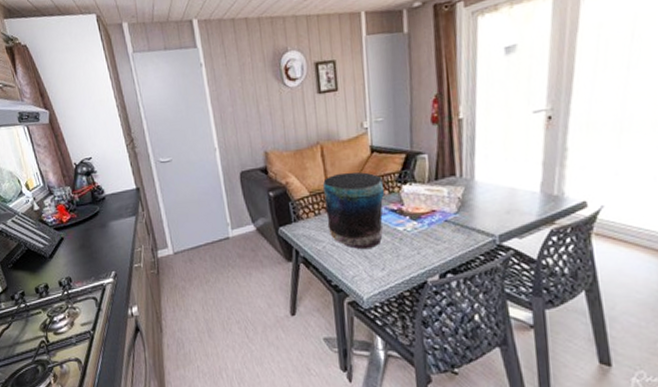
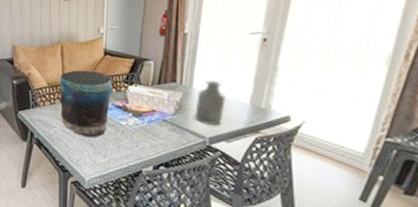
bottle: none [479,169,514,221] -> present [195,80,226,125]

